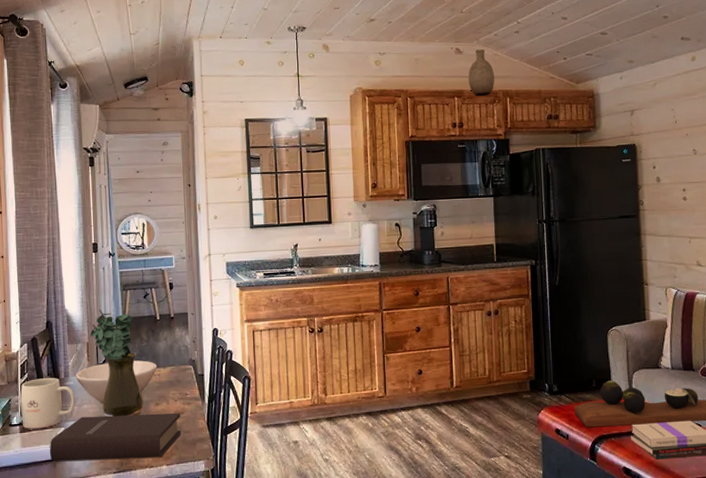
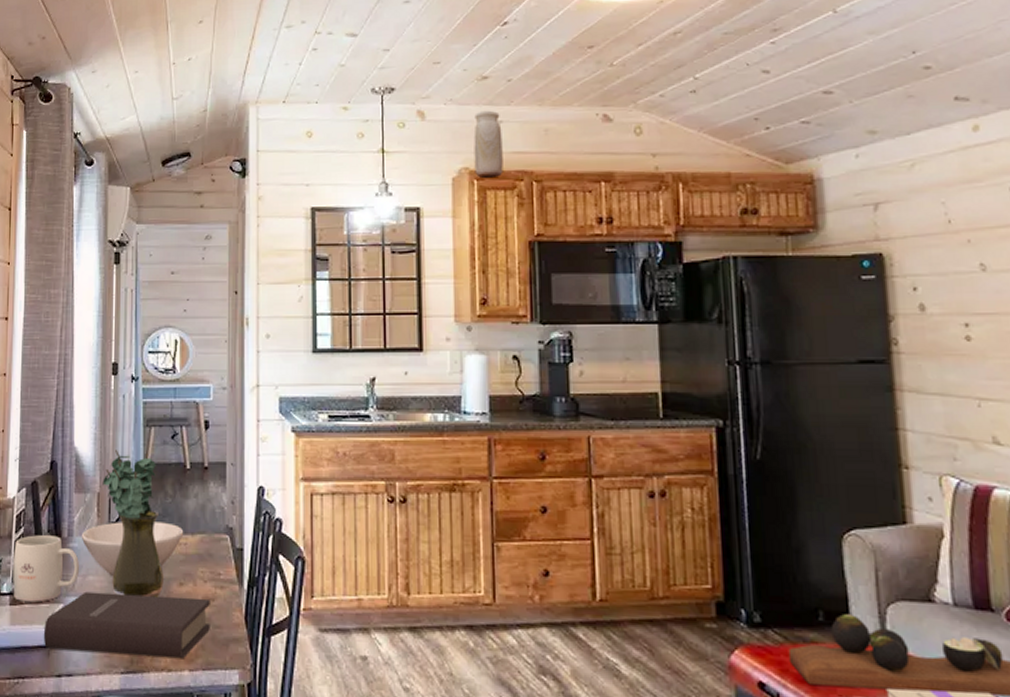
vase: none [365,45,387,96] -> present [473,110,503,179]
decorative vase: present [468,49,494,97] -> none [620,116,660,181]

